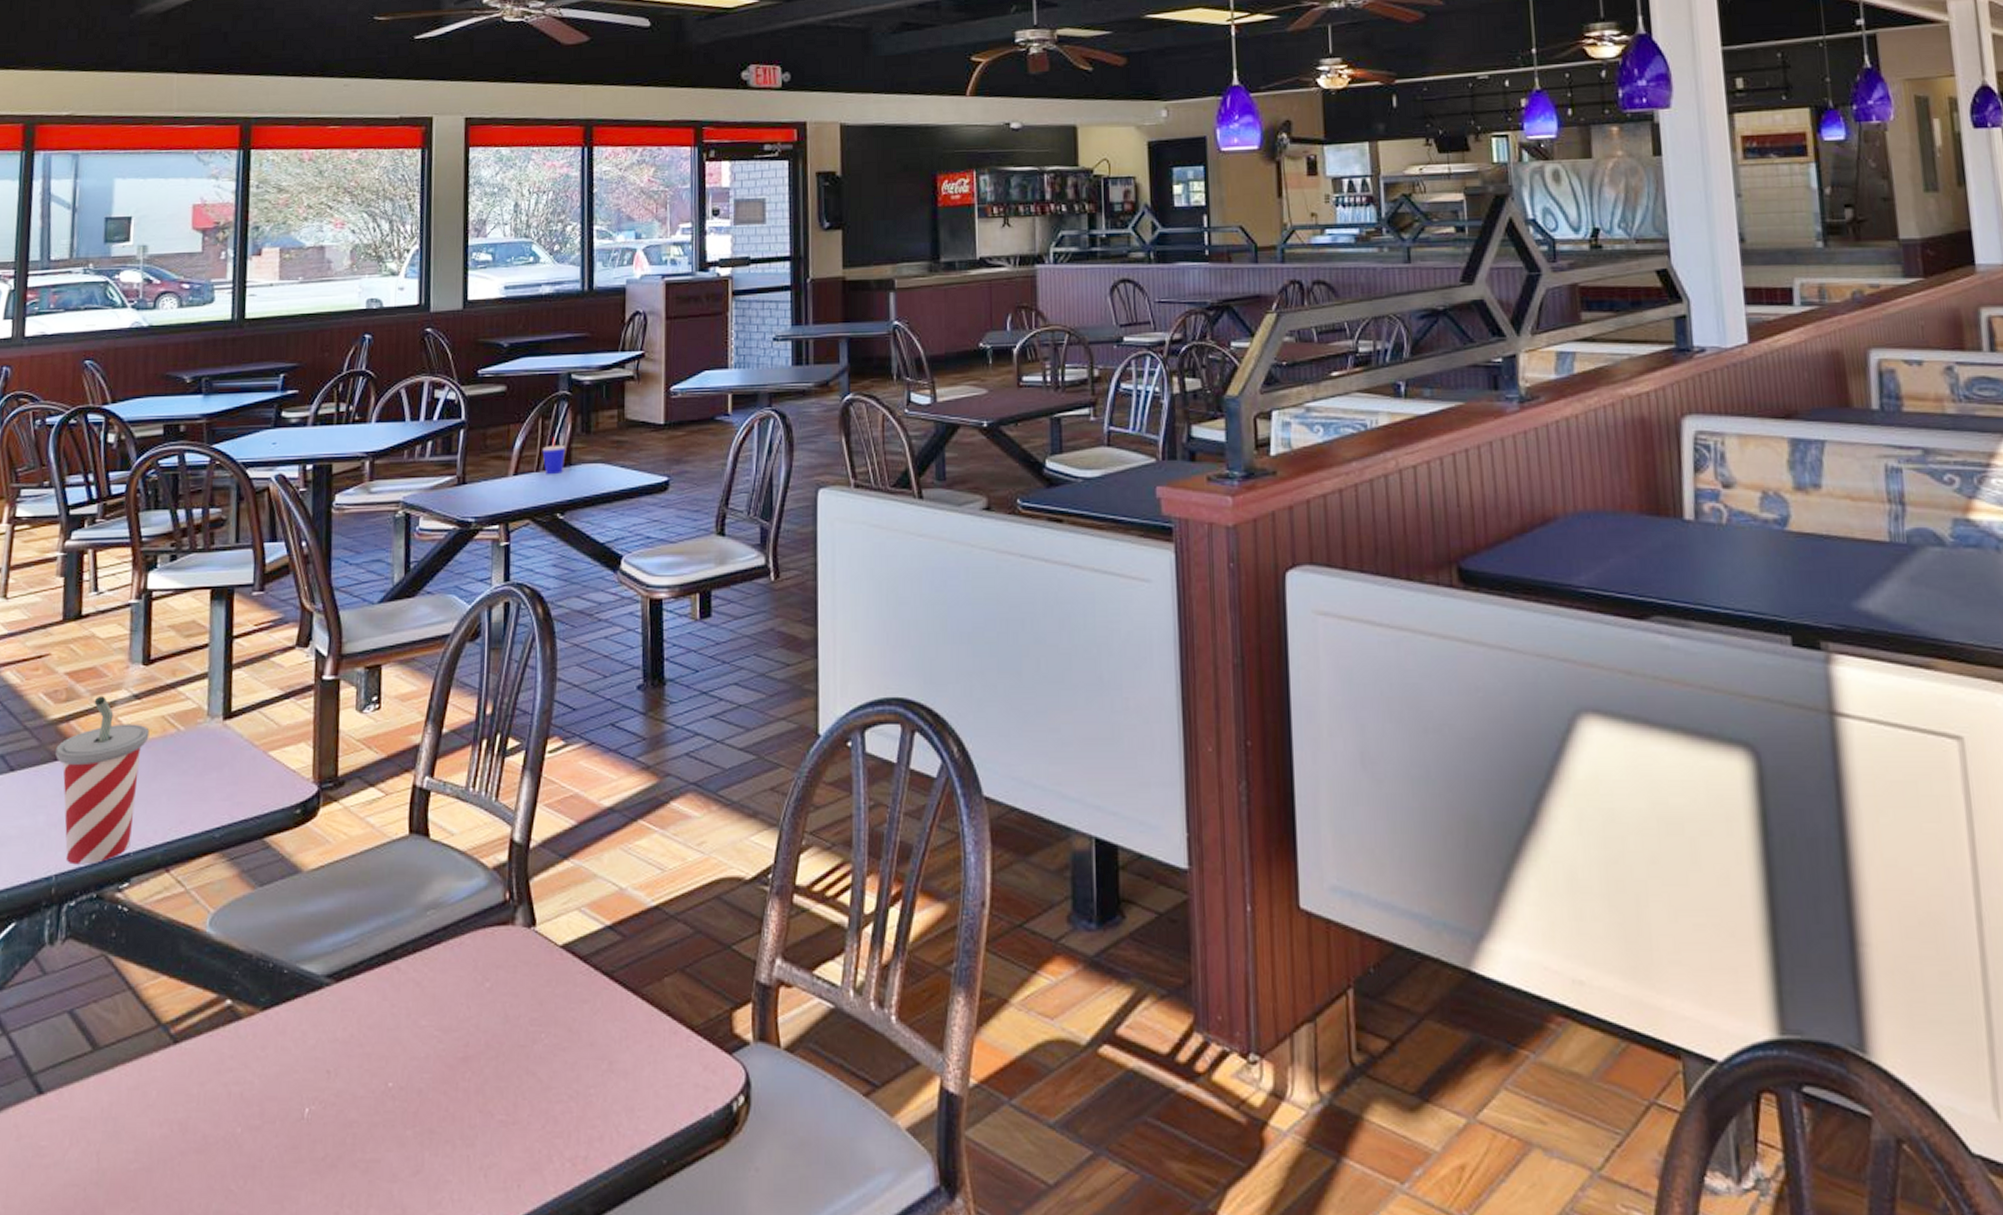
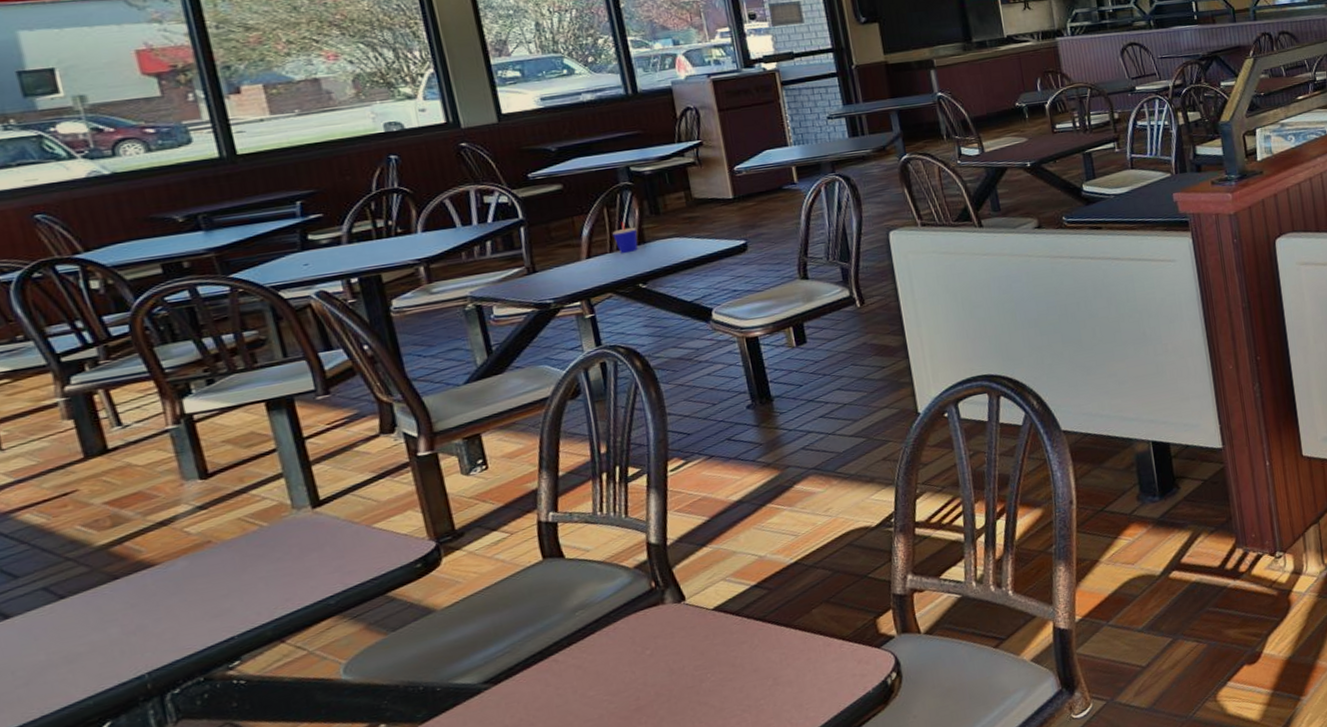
beverage cup: present [55,695,150,865] -> none [112,514,232,660]

